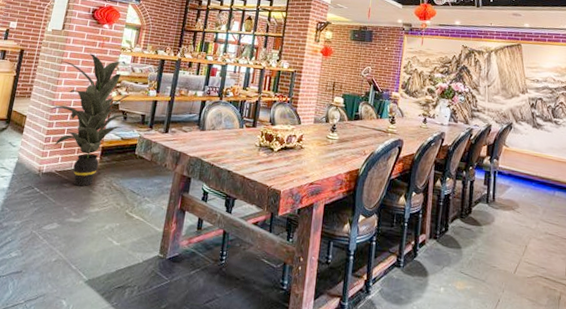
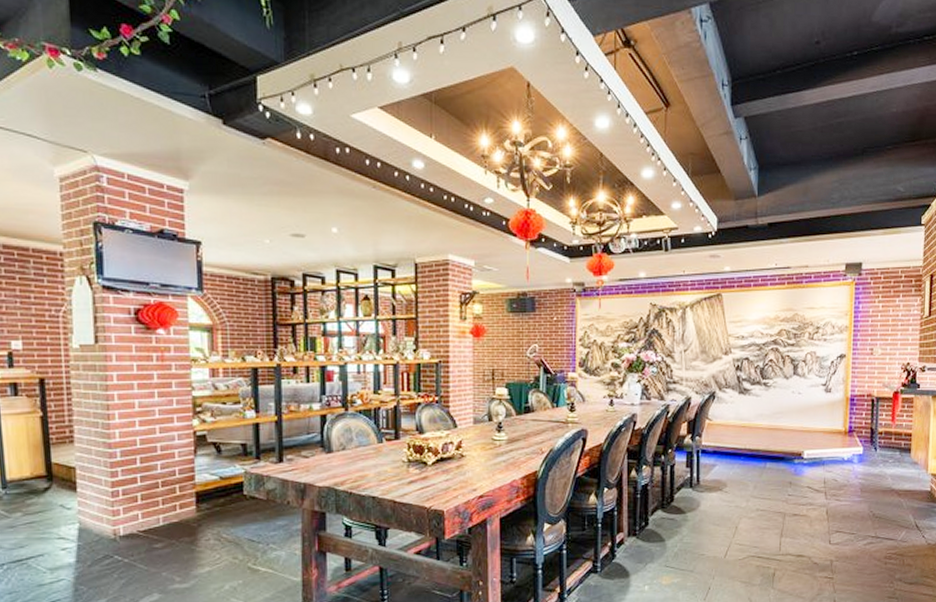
indoor plant: present [47,52,138,187] -> none [104,370,237,545]

